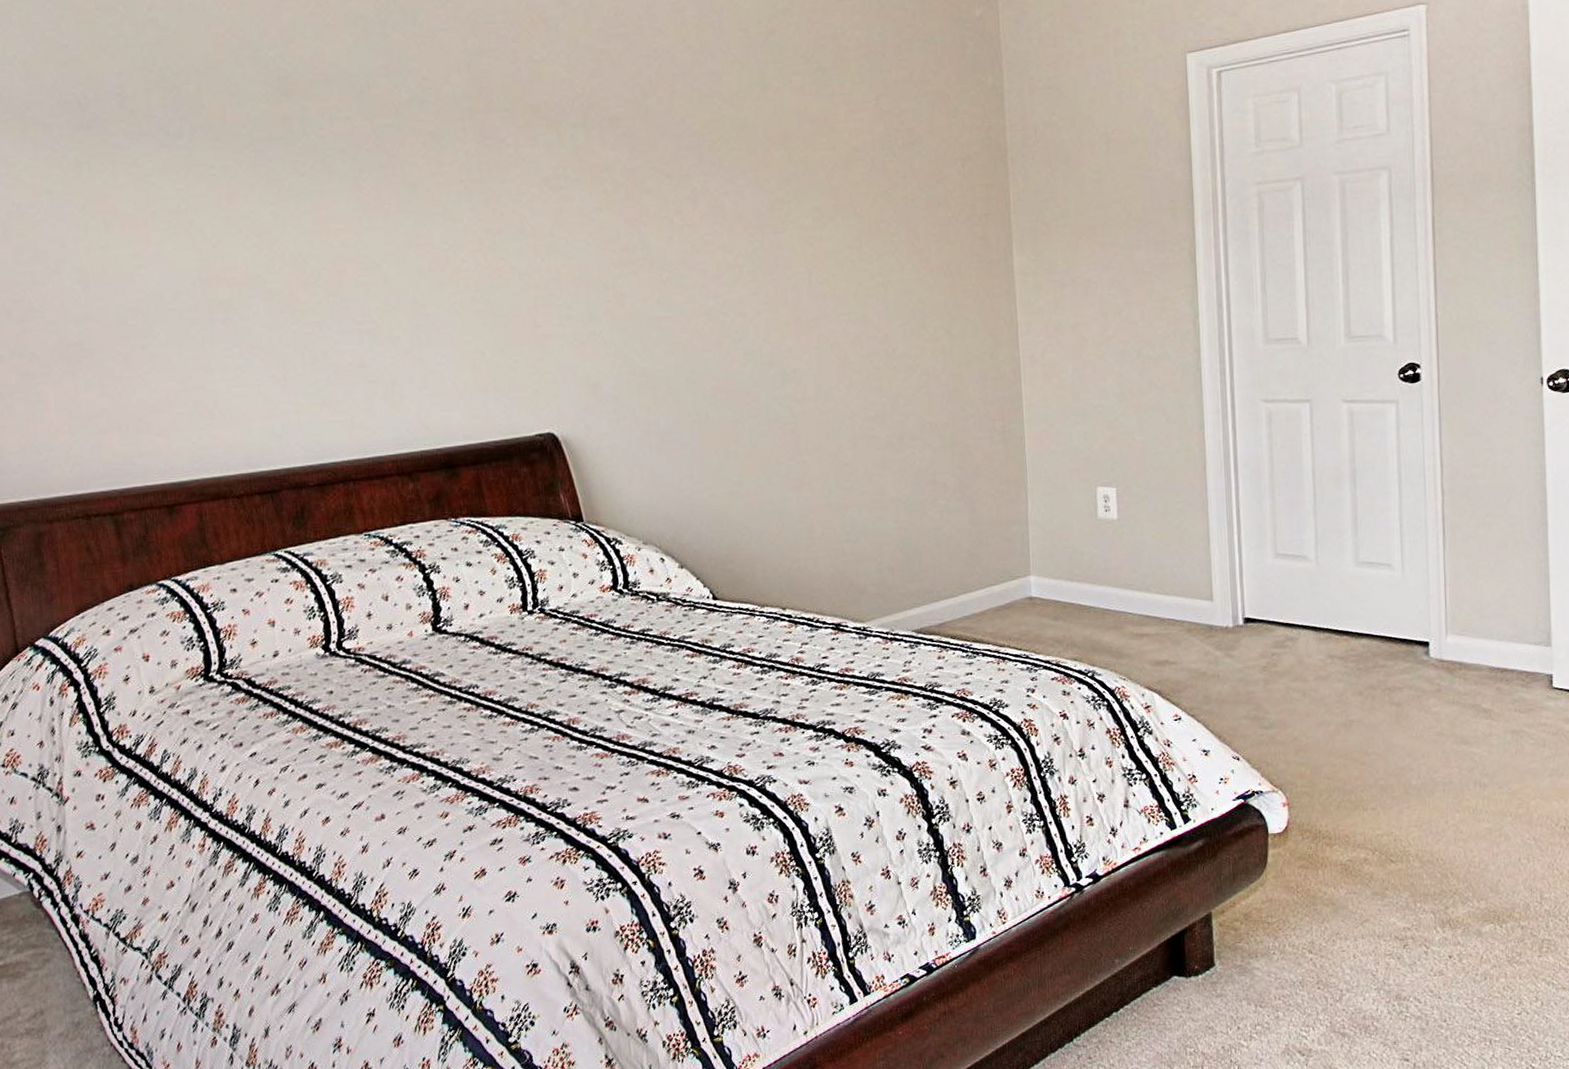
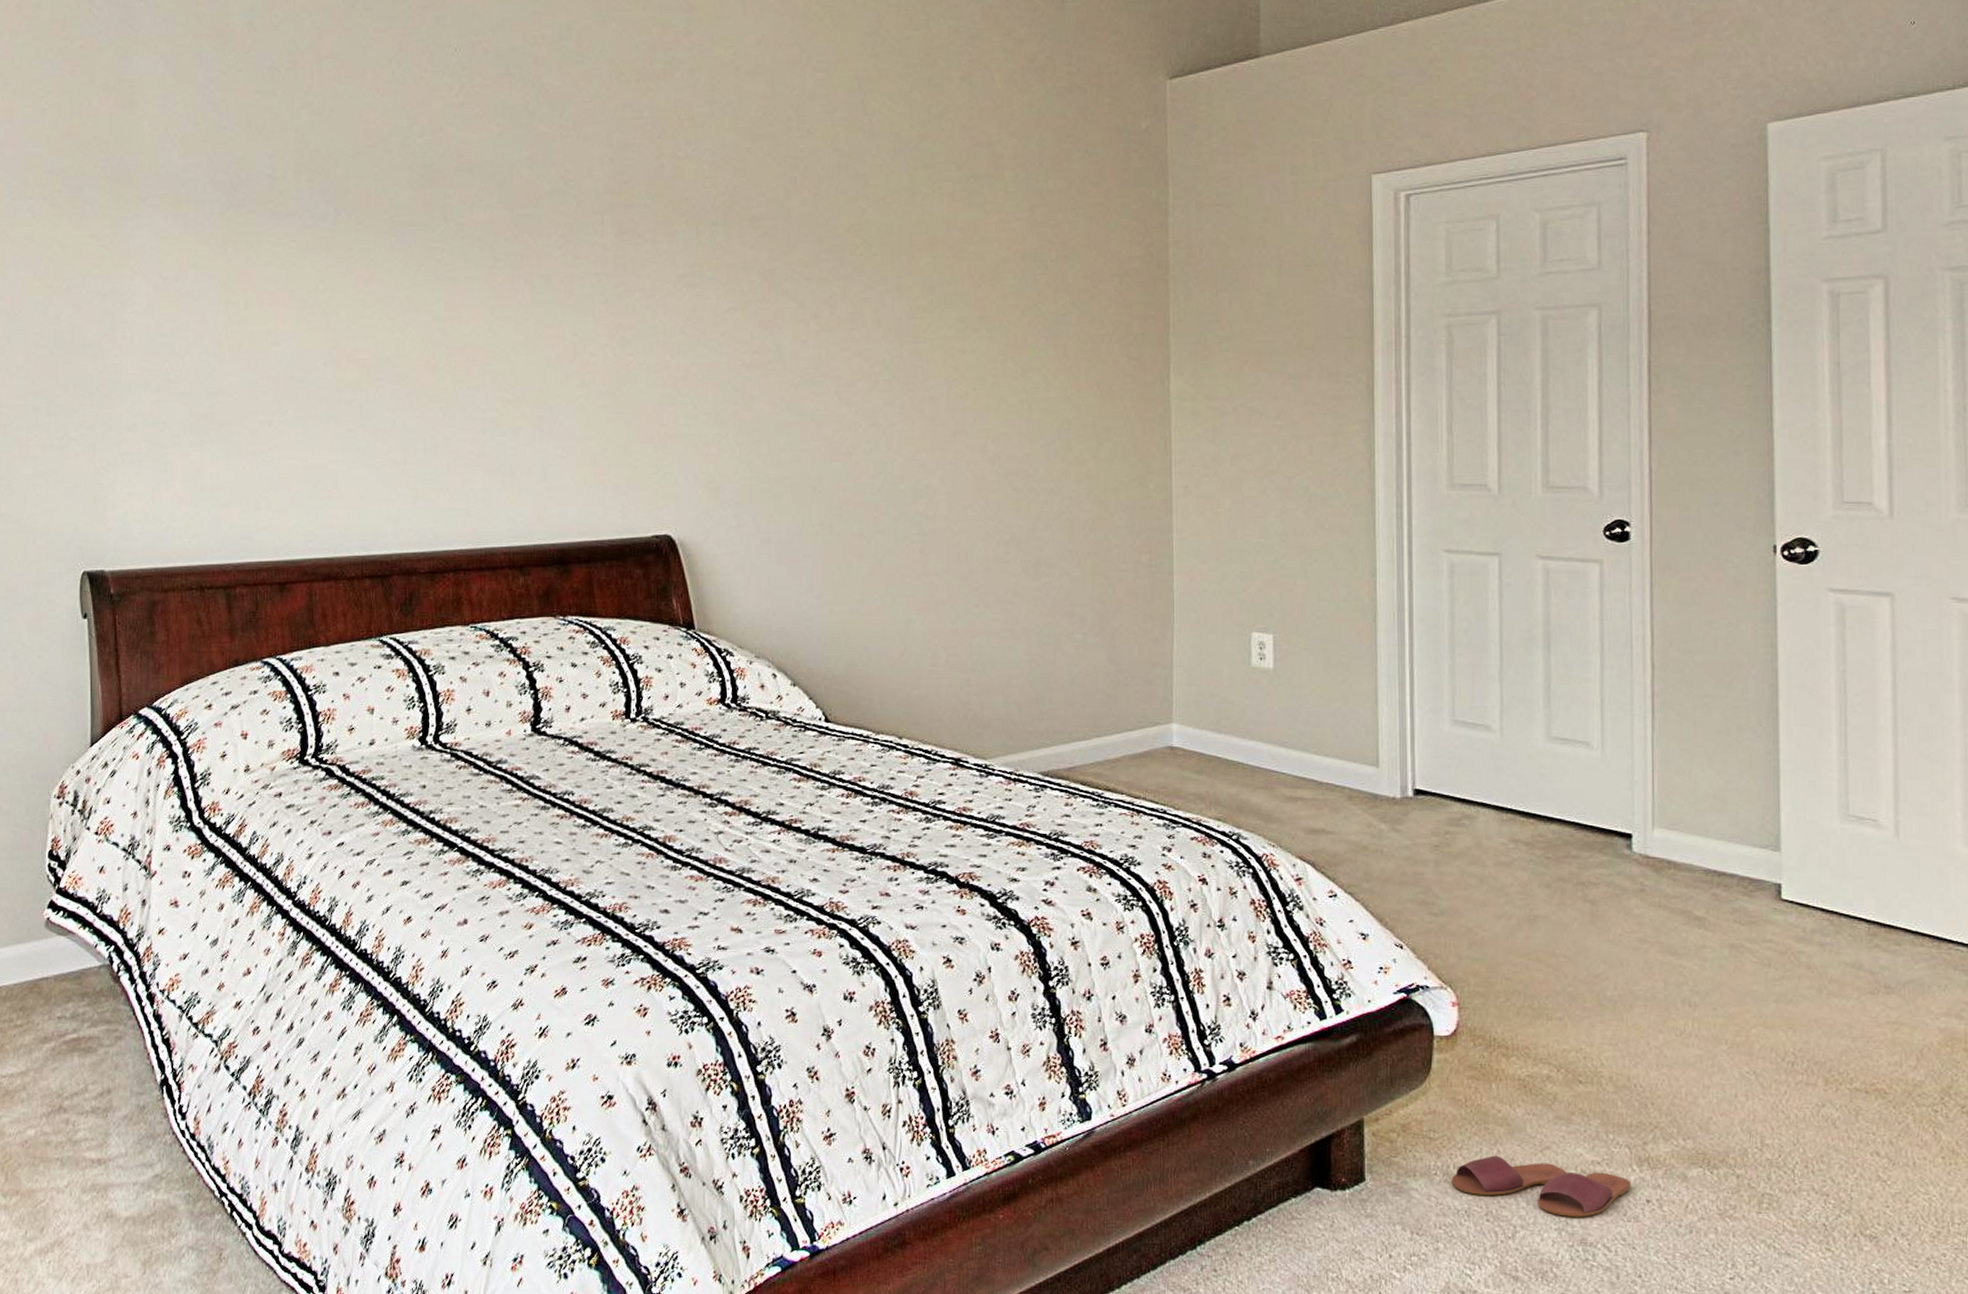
slippers: none [1287,932,1436,978] -> present [1451,1155,1632,1217]

